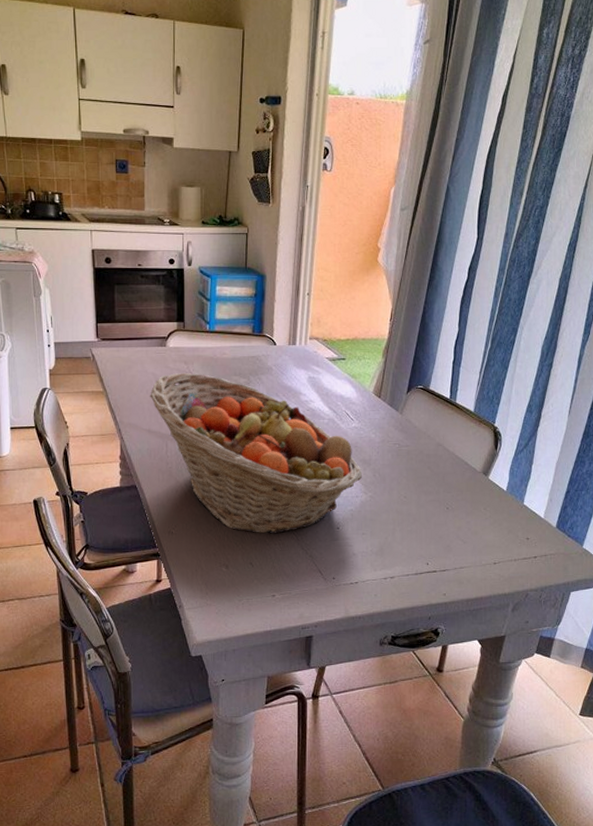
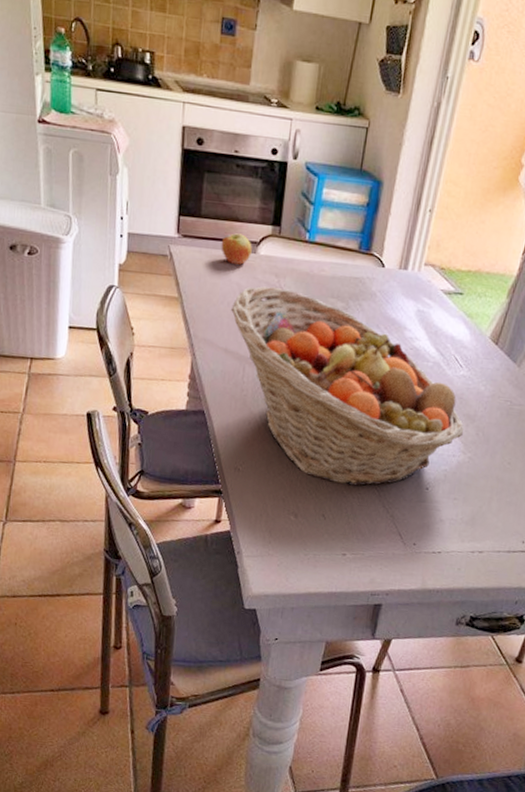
apple: none [135,332,162,357] -> present [221,233,252,265]

